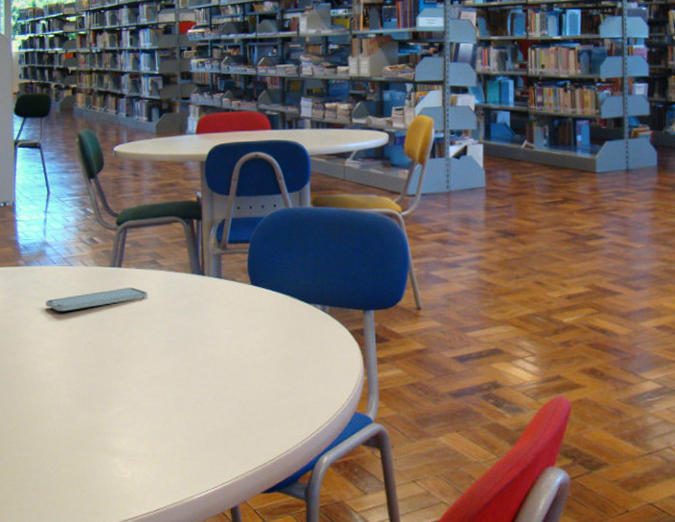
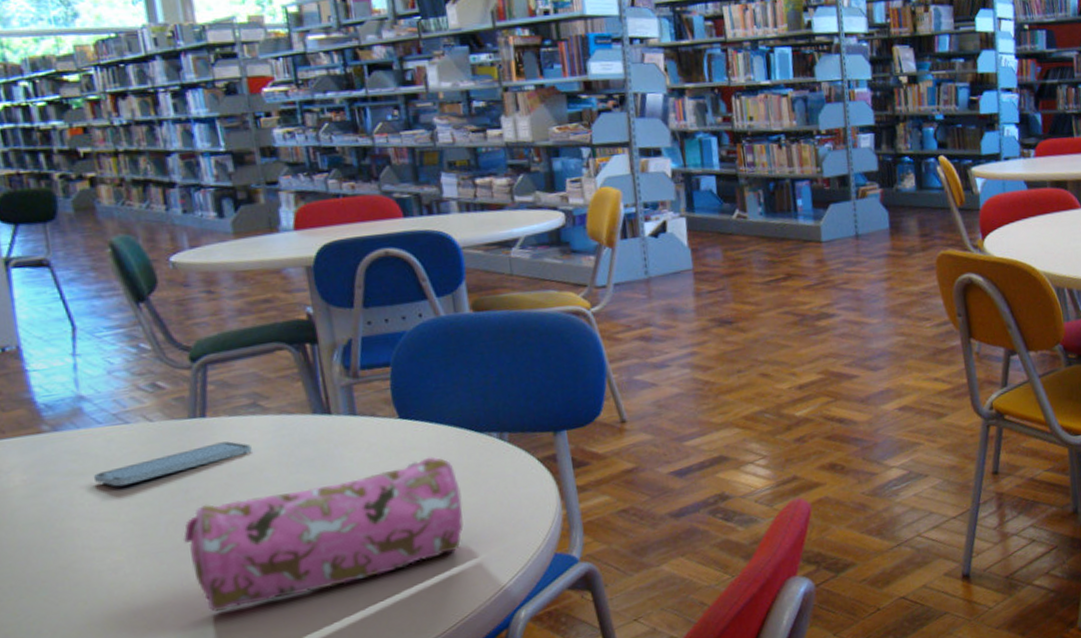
pencil case: none [94,318,289,418] -> present [182,457,464,613]

